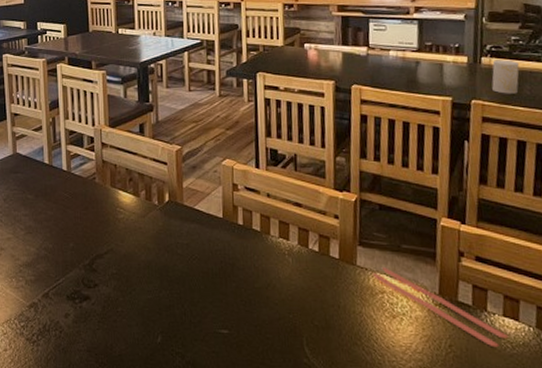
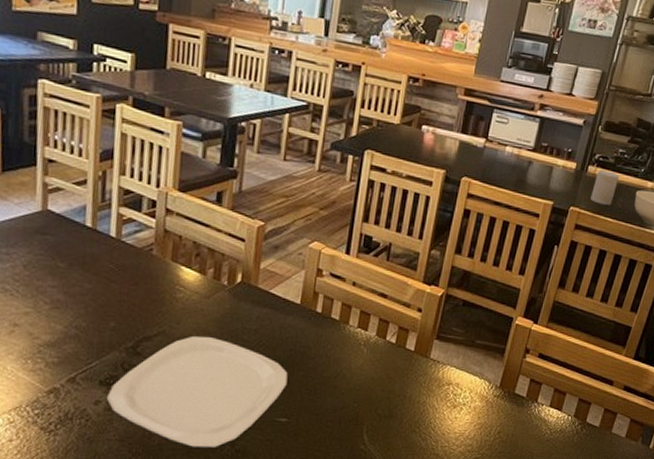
plate: none [74,252,223,360] -> present [107,335,288,449]
chopsticks: present [373,266,509,348] -> none [443,359,550,434]

